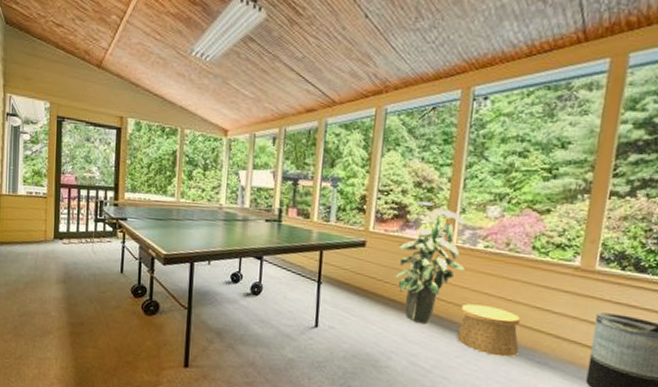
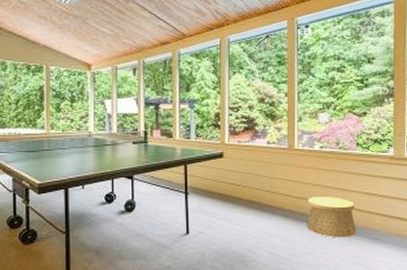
indoor plant: present [395,200,465,325] -> none [250,113,307,219]

